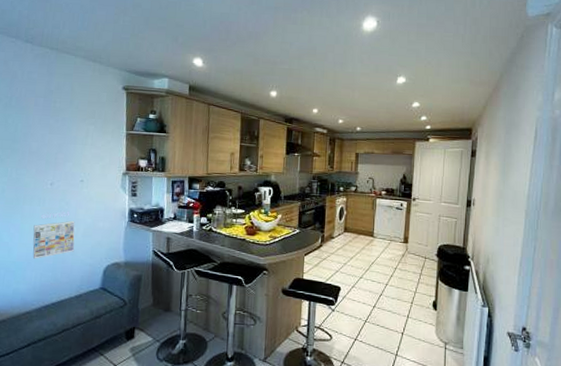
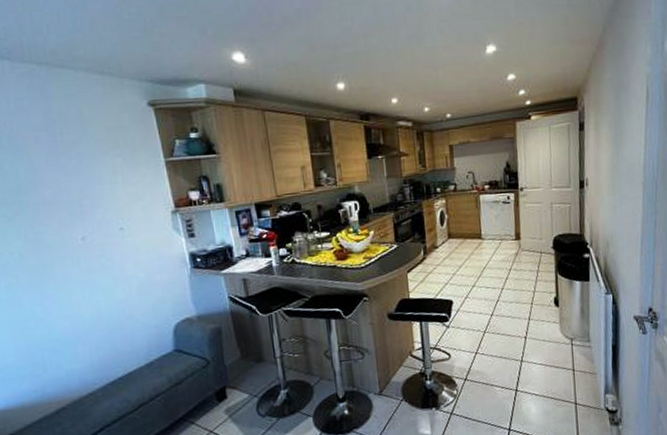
calendar: present [33,211,75,259] -> none [72,267,132,332]

